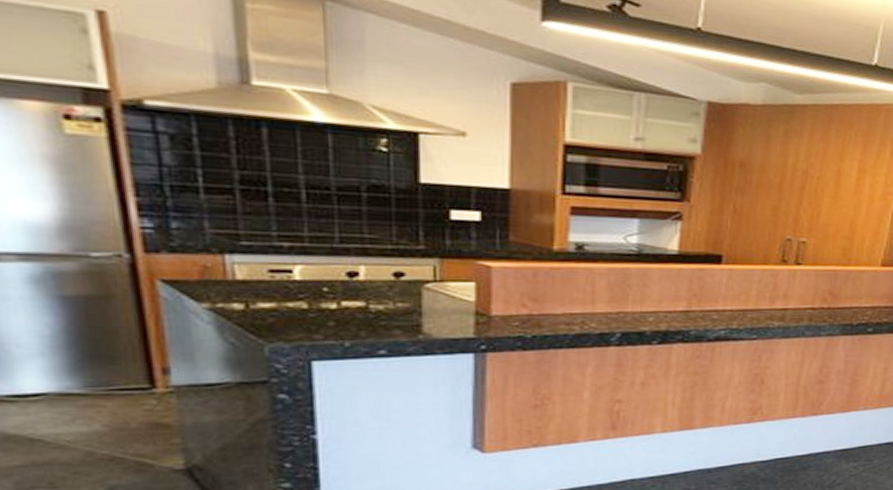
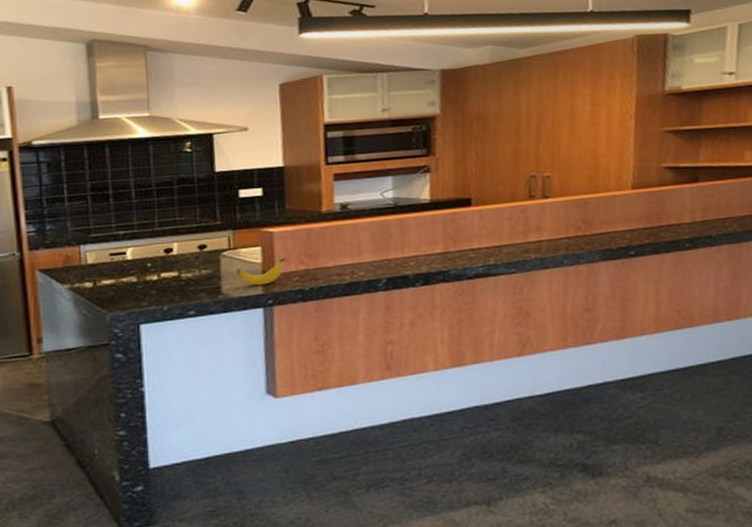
banana: none [442,299,505,328] -> present [236,258,286,286]

